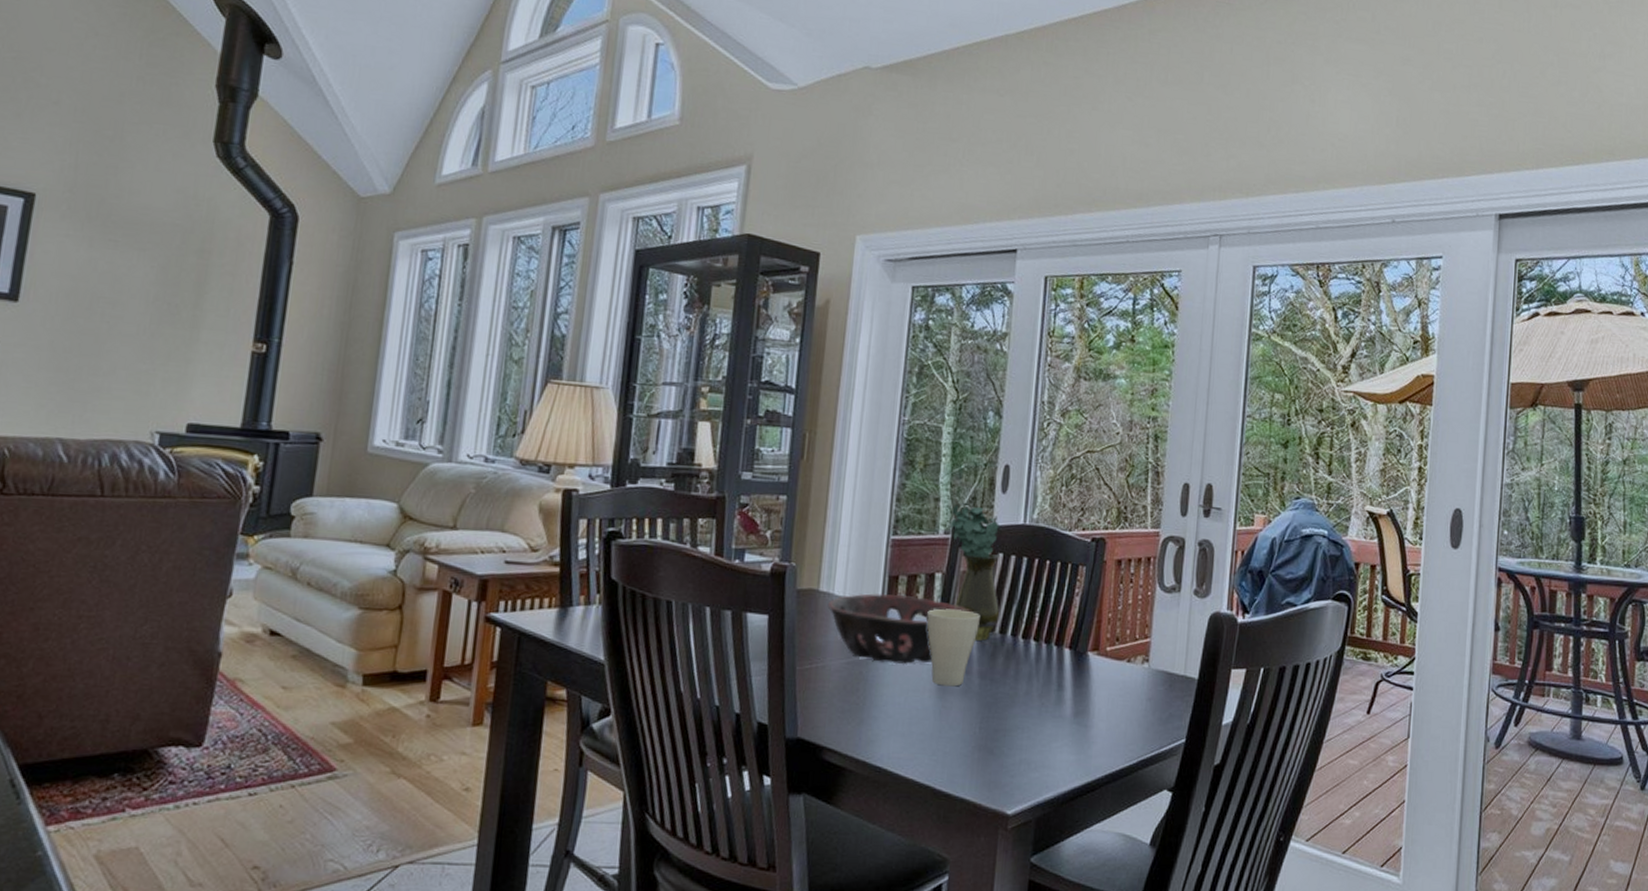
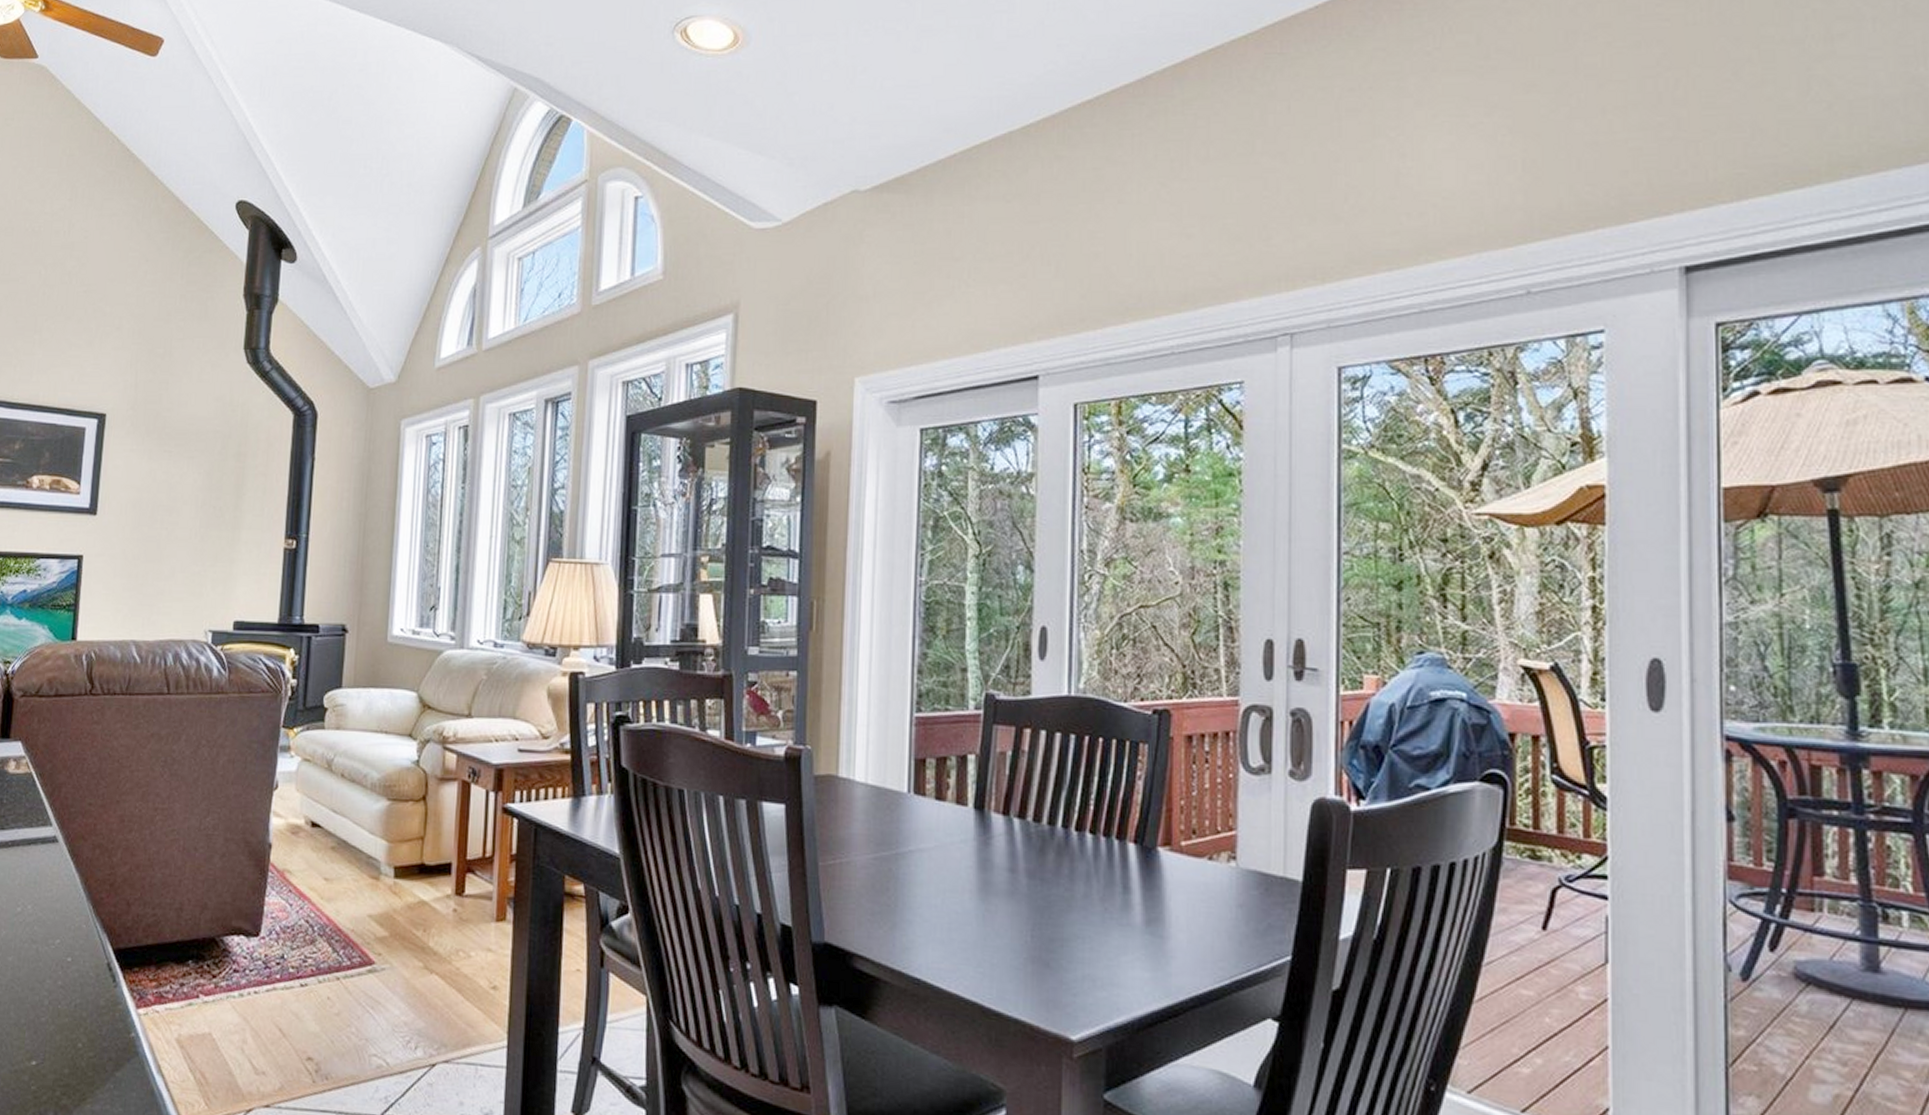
decorative bowl: present [827,593,972,664] -> none [848,778,1014,860]
cup: present [926,608,980,687] -> none [961,795,1023,887]
vase: present [949,497,999,641] -> none [980,667,1045,833]

